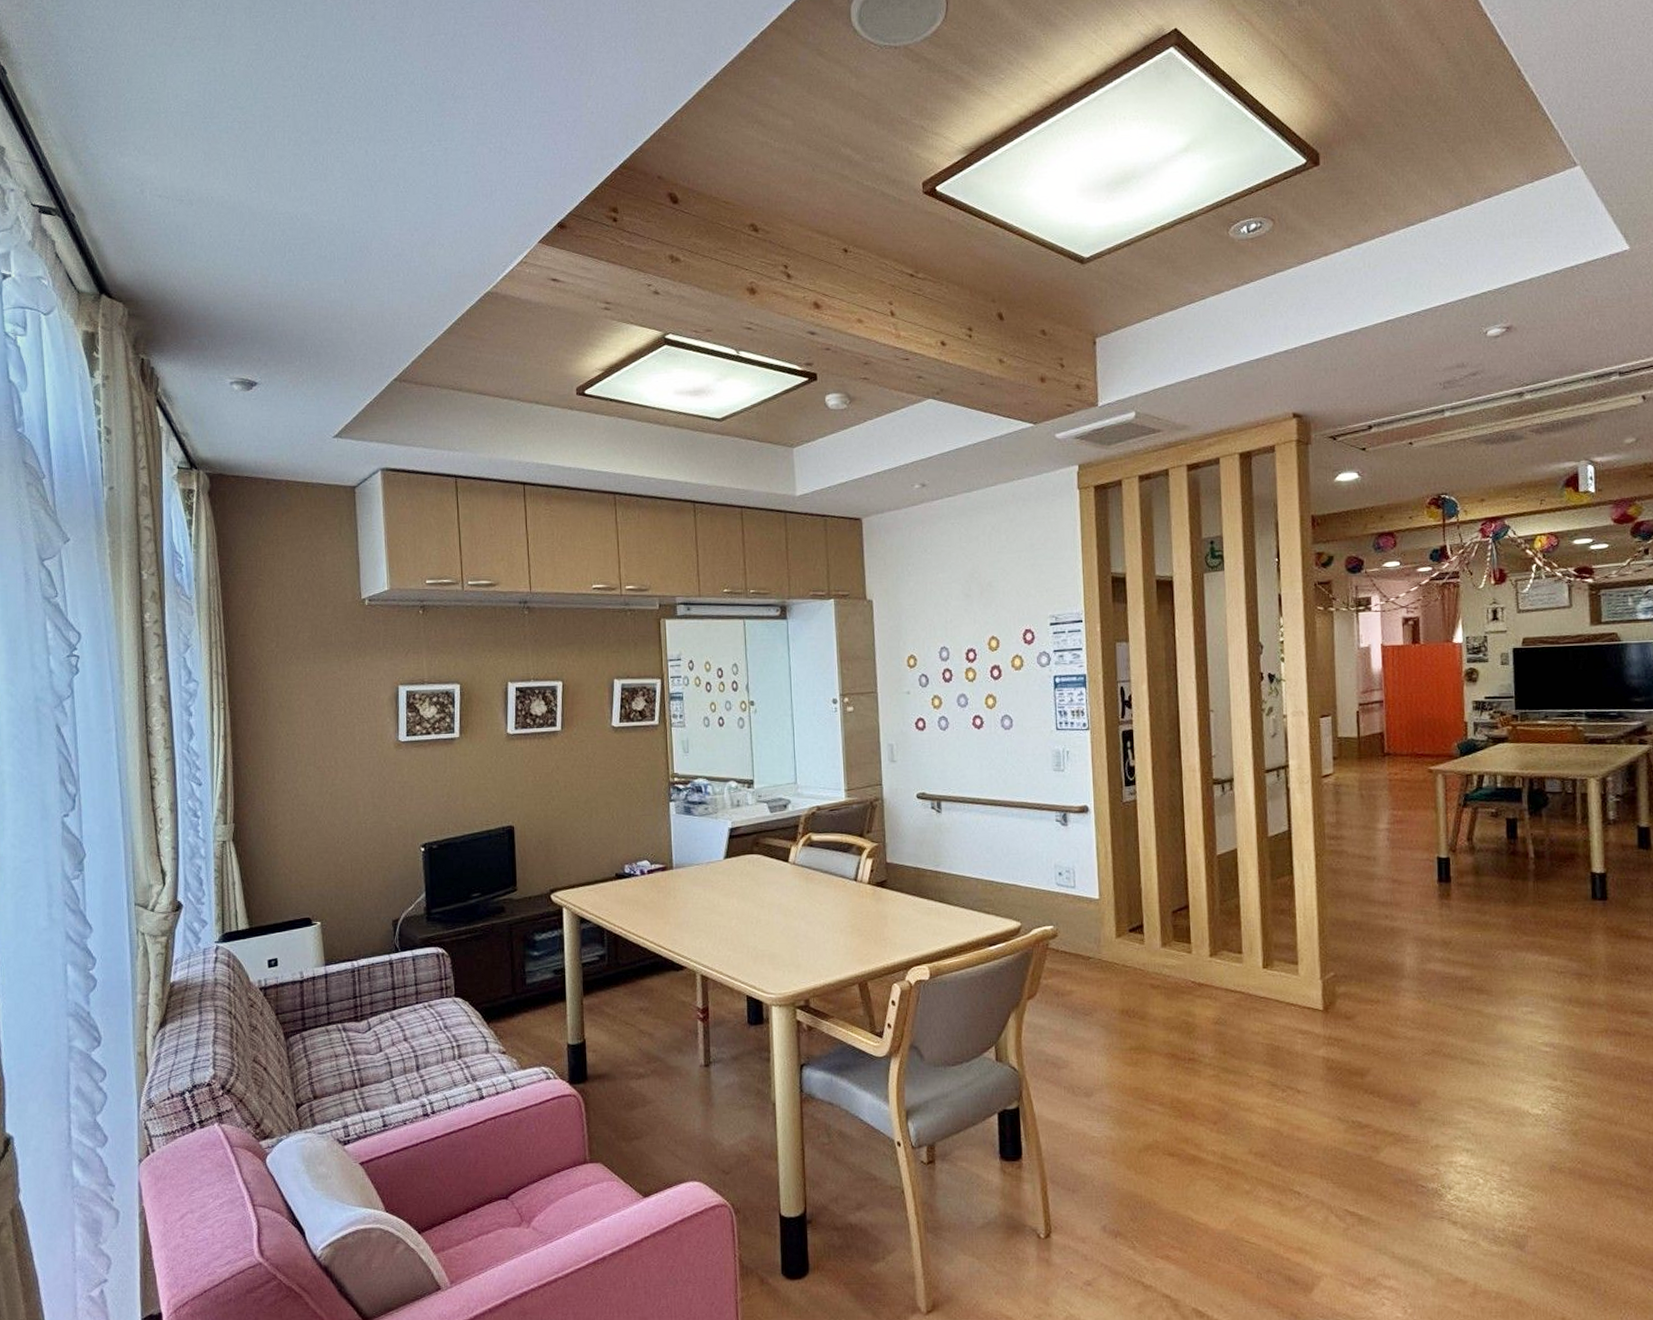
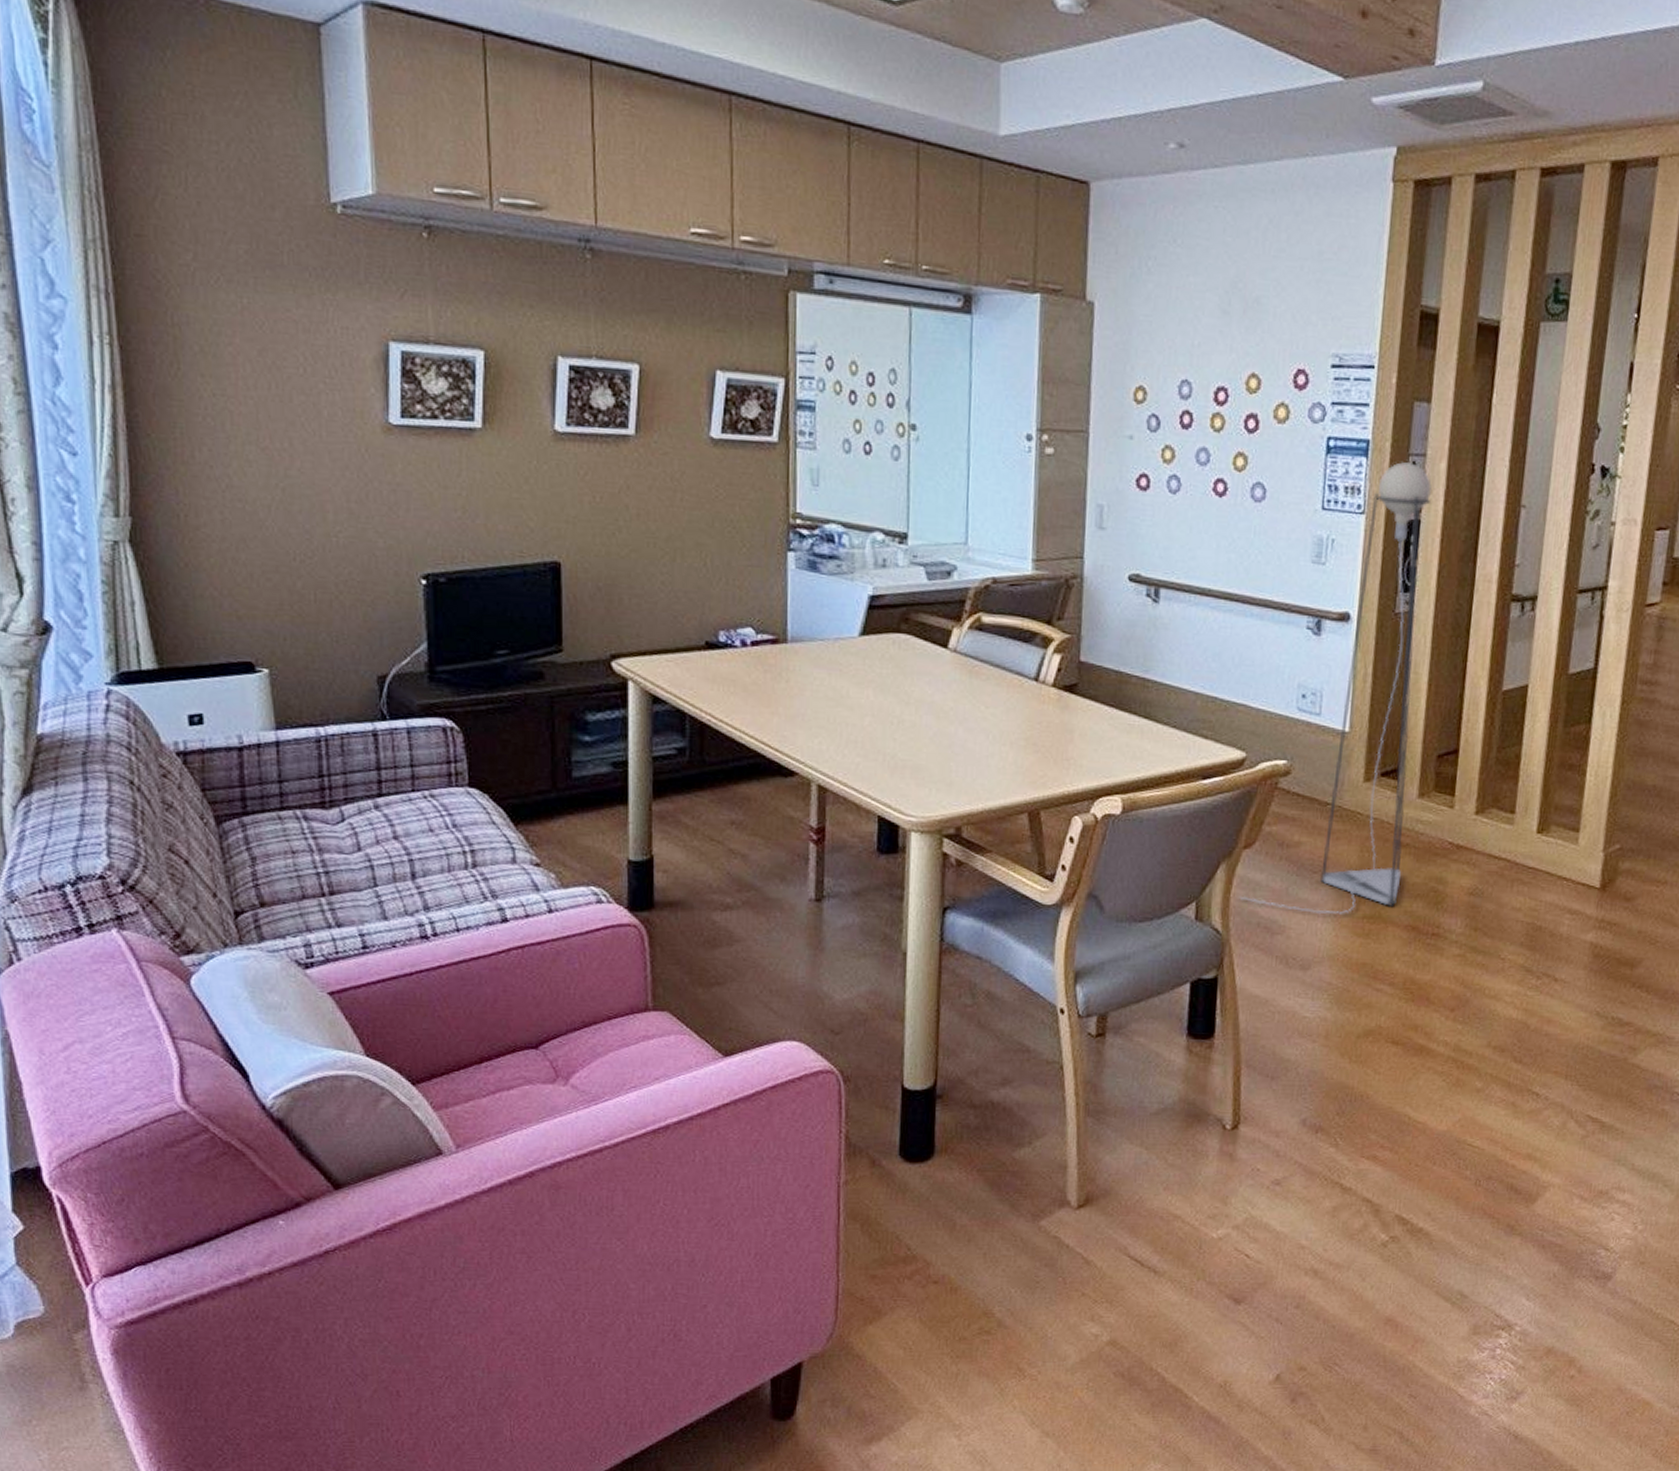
floor lamp: none [1029,688,1157,1048] -> present [1239,462,1433,914]

